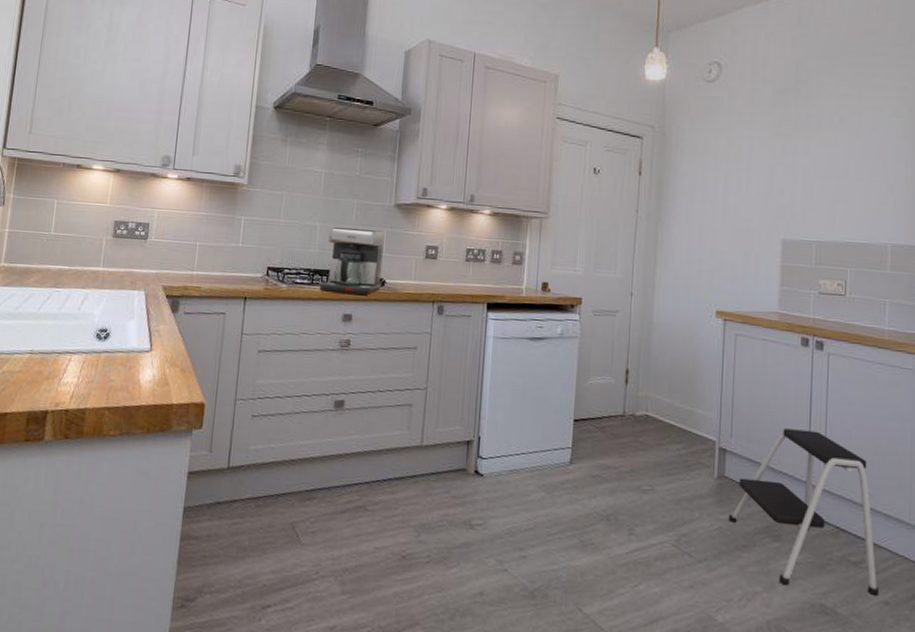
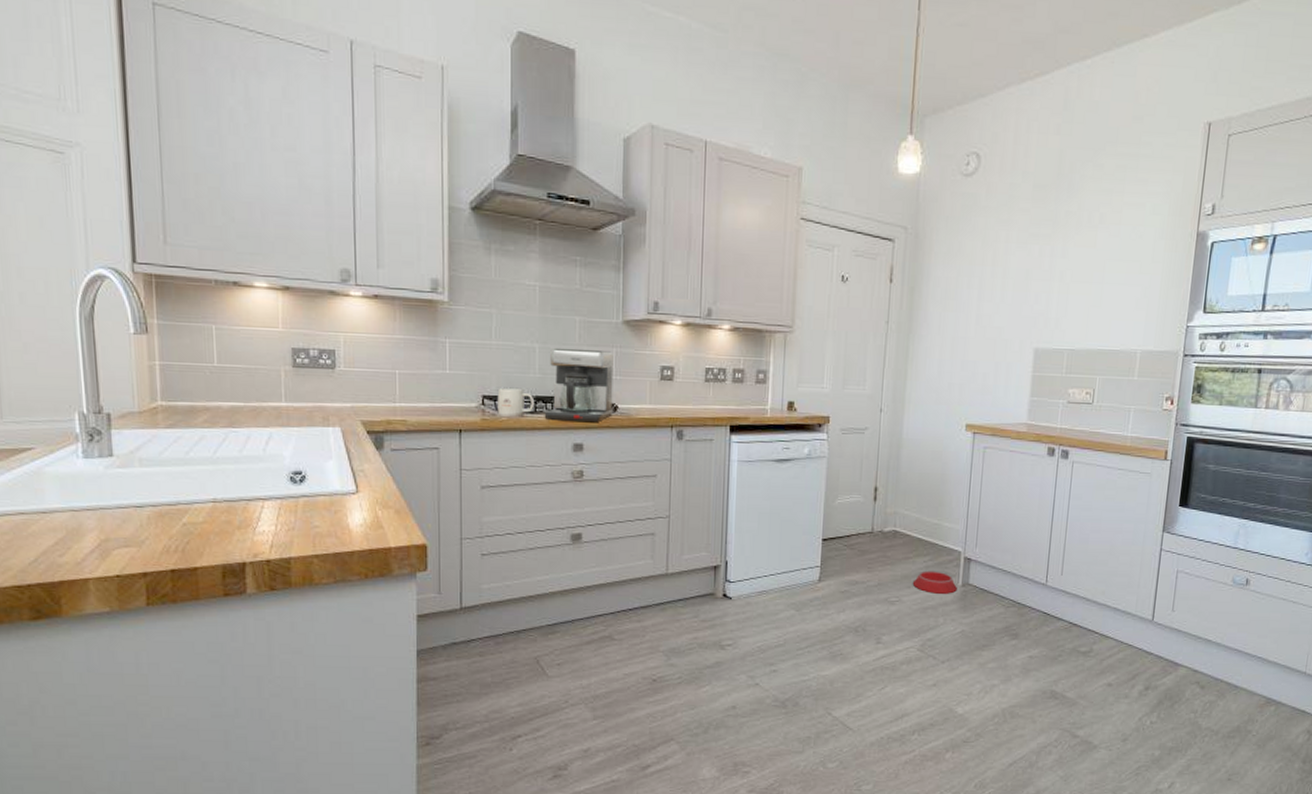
mug: none [279,261,313,289] -> present [497,388,535,419]
pet bowl: none [665,459,713,486] -> present [912,570,957,594]
step stool: present [728,428,880,595] -> none [970,535,1105,679]

